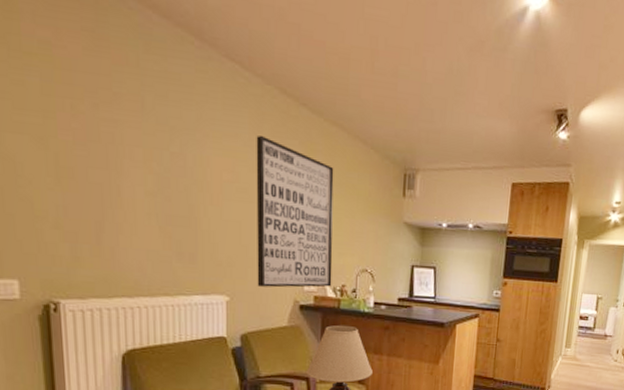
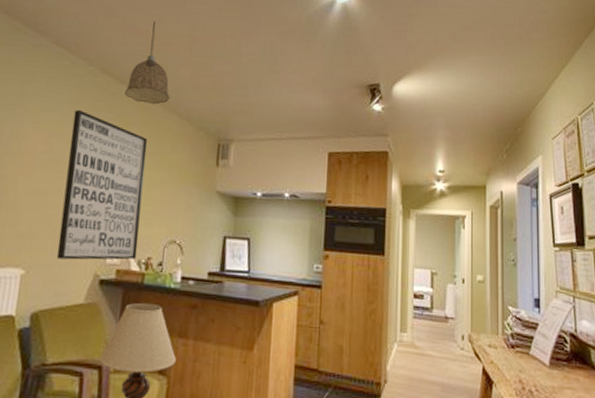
pendant lamp: none [307,30,354,130] -> present [125,21,170,105]

